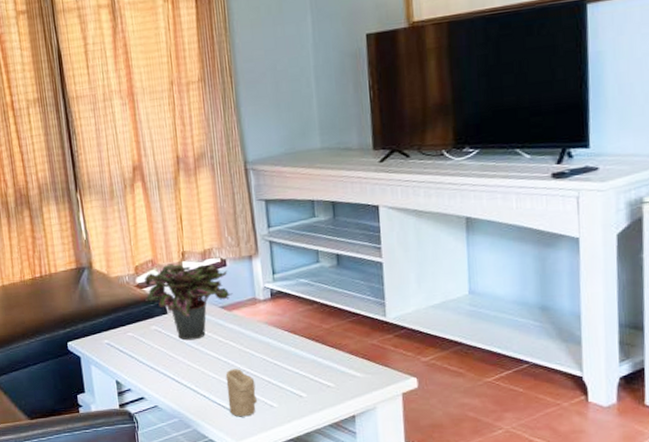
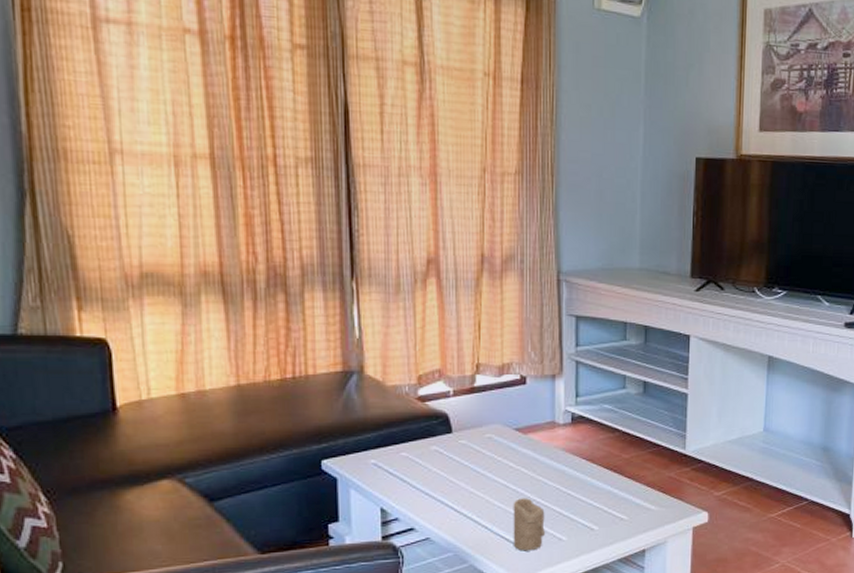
potted plant: present [144,263,233,341] -> none [427,376,530,465]

